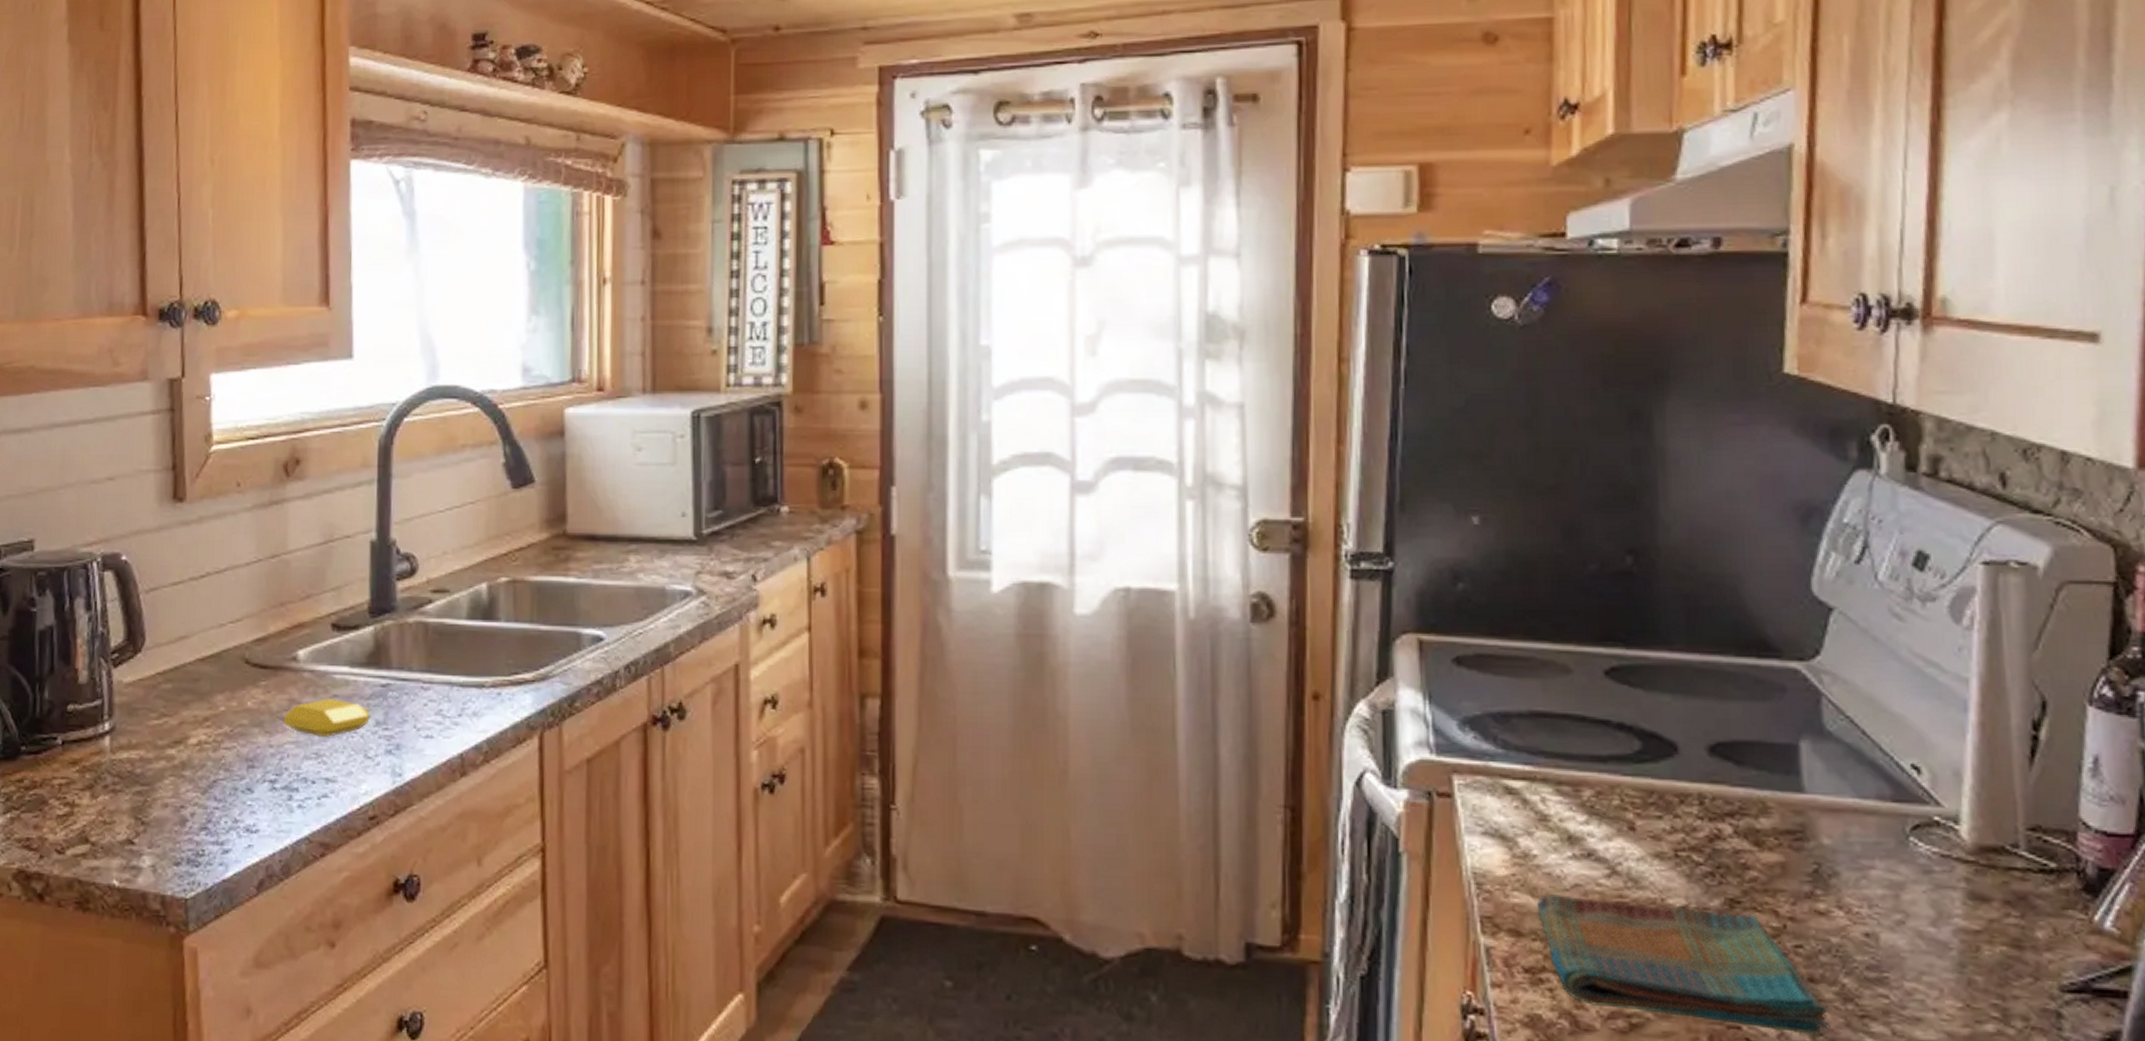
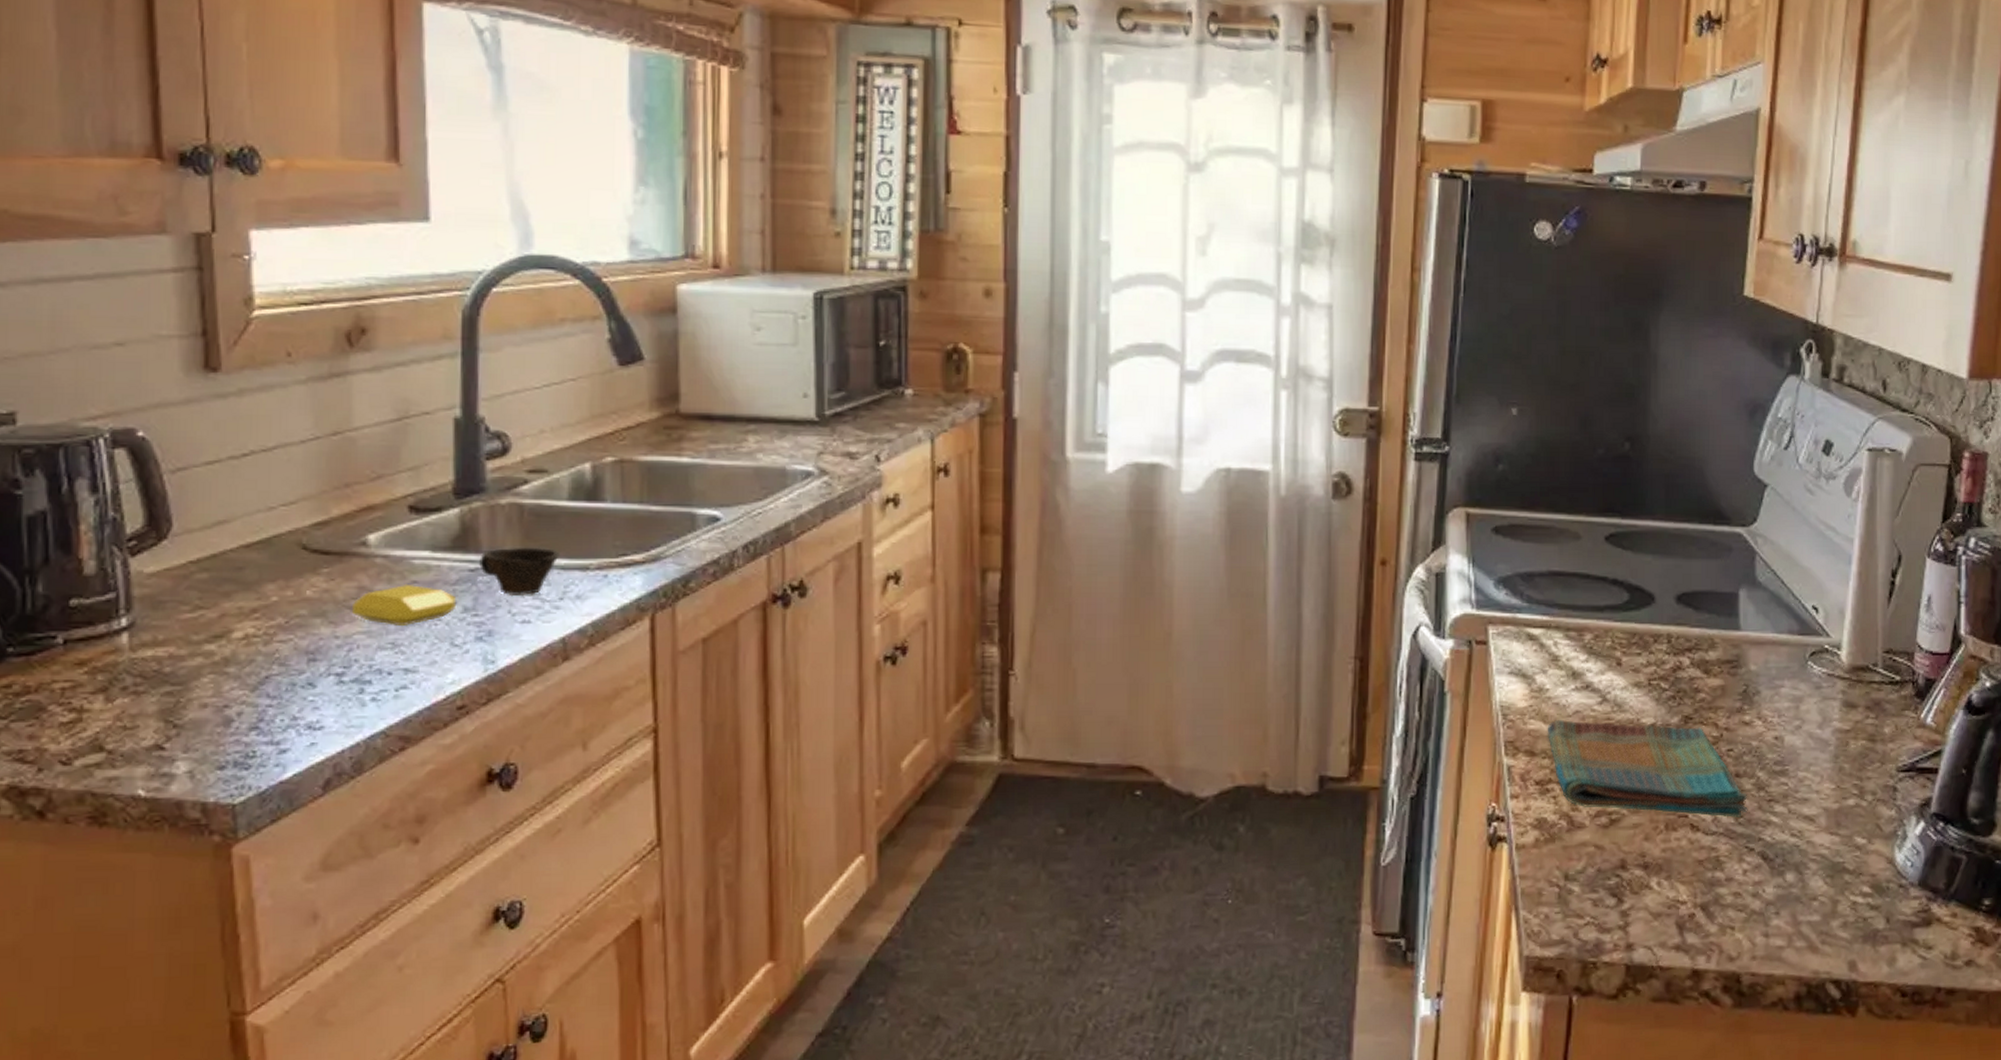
cup: none [390,664,459,712] -> present [479,547,560,597]

